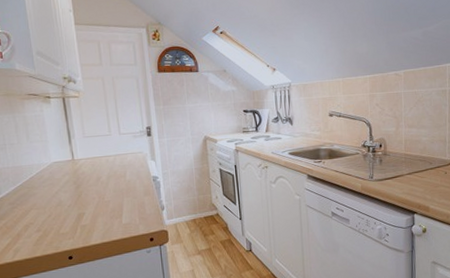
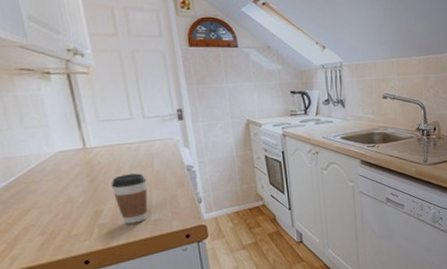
coffee cup: none [92,182,121,226] -> present [111,173,148,224]

